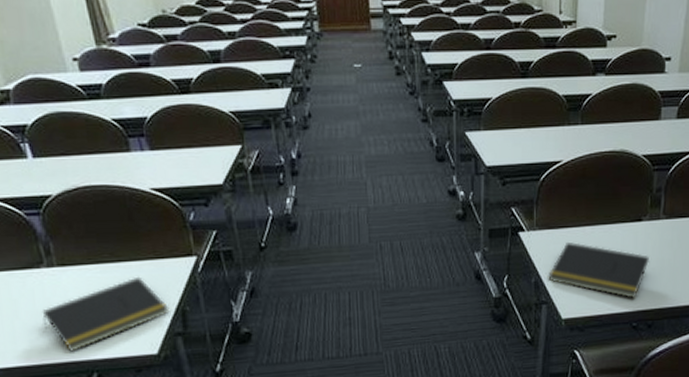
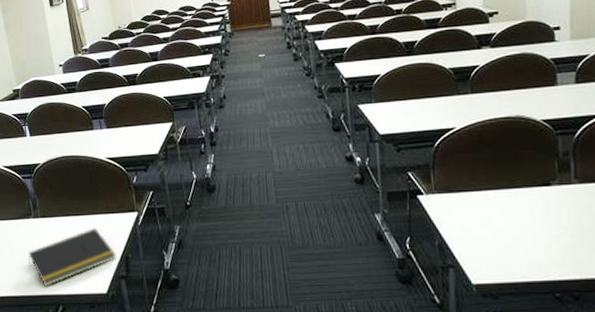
notepad: present [548,241,649,298] -> none [452,205,566,266]

